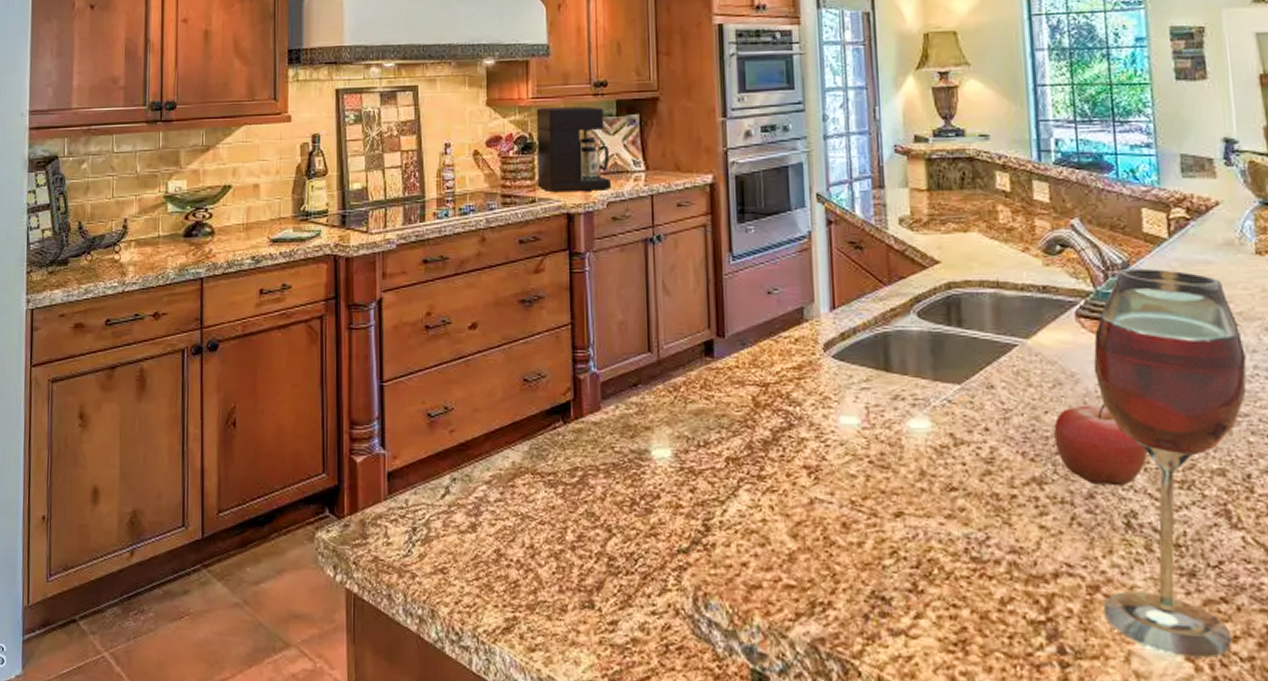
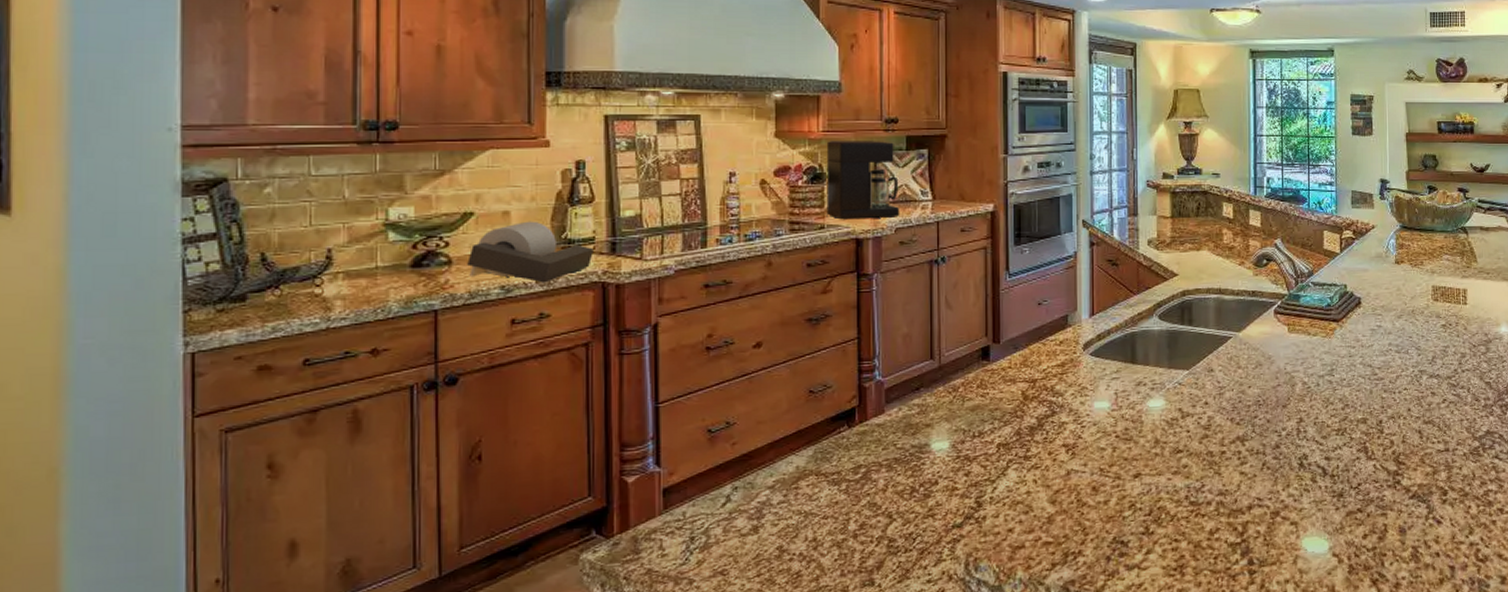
paper towel holder: none [226,193,327,255] -> present [467,221,593,283]
fruit: present [1053,403,1149,487] -> none [1254,377,1318,438]
wineglass: present [1093,269,1247,658] -> none [1281,276,1384,554]

